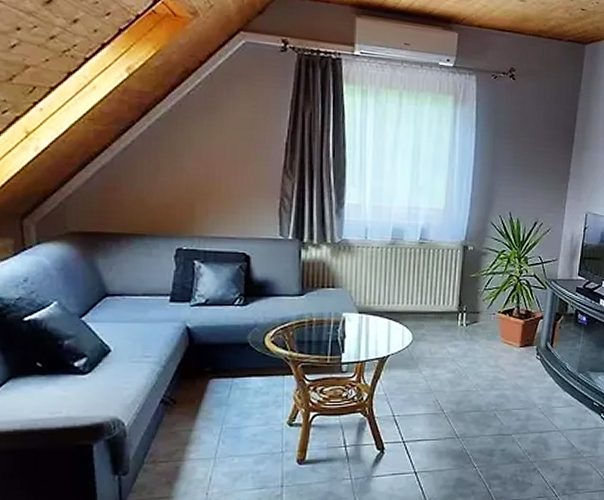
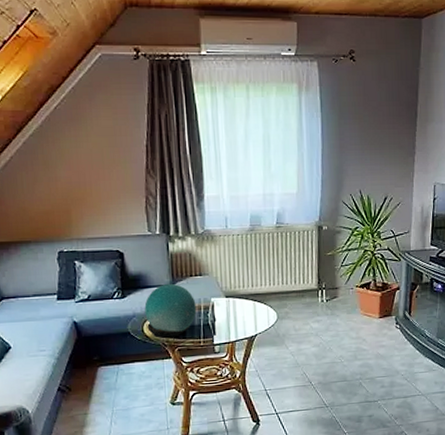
decorative orb: none [268,293,326,352] -> present [144,283,197,338]

